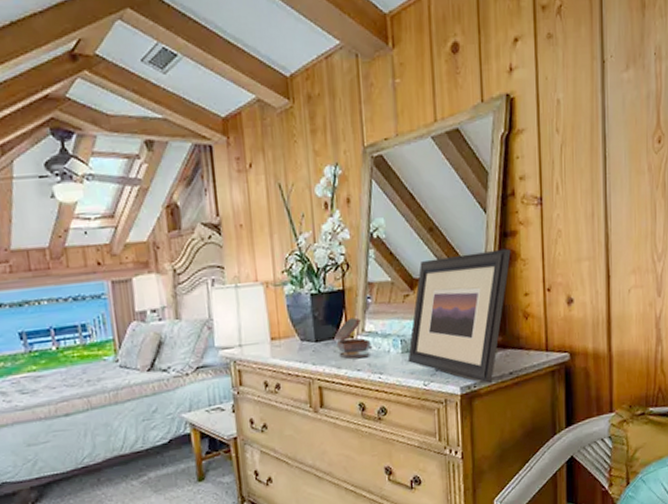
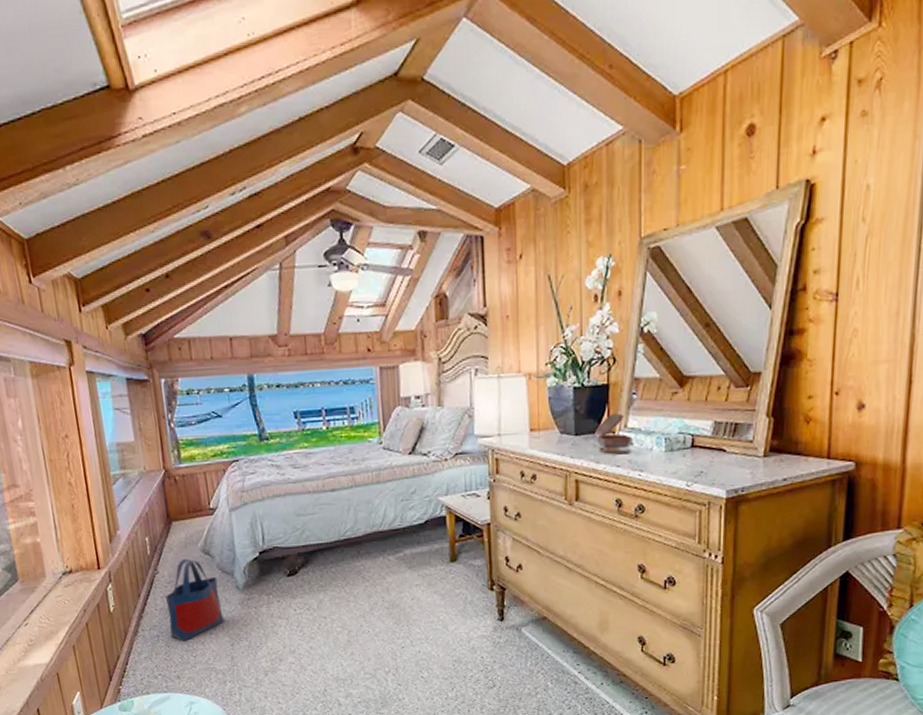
picture frame: present [407,248,511,383] -> none [671,347,796,488]

